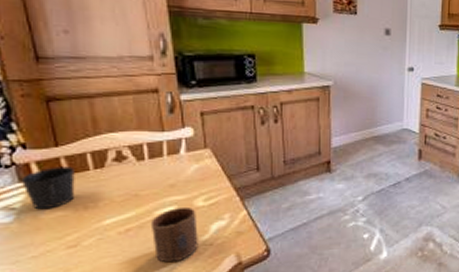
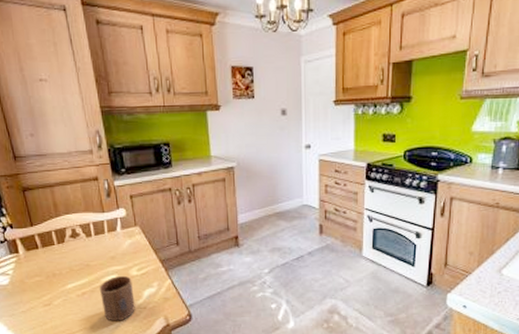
cup: present [21,166,75,210] -> none [11,242,47,276]

